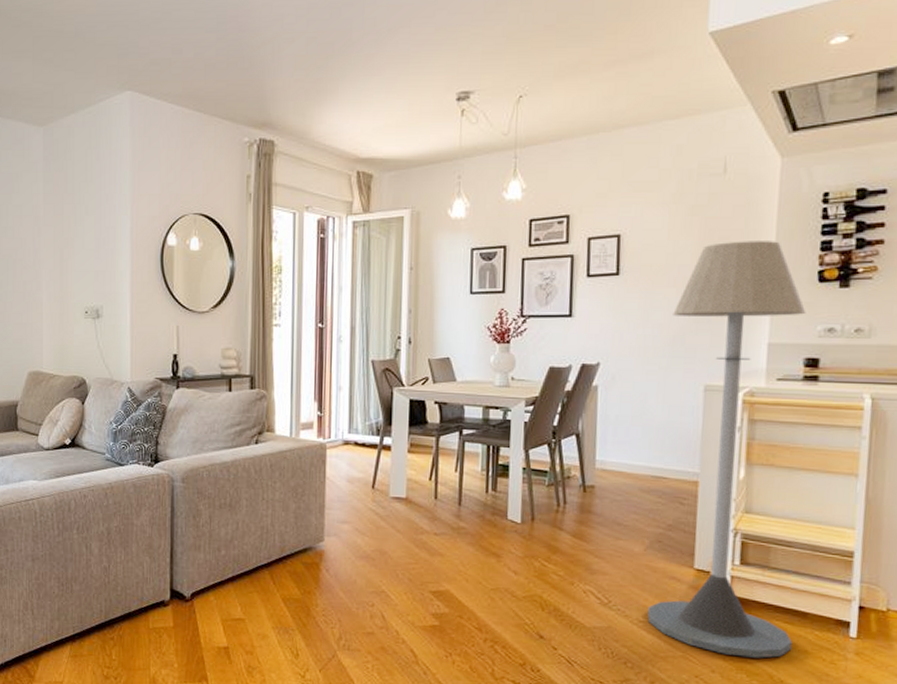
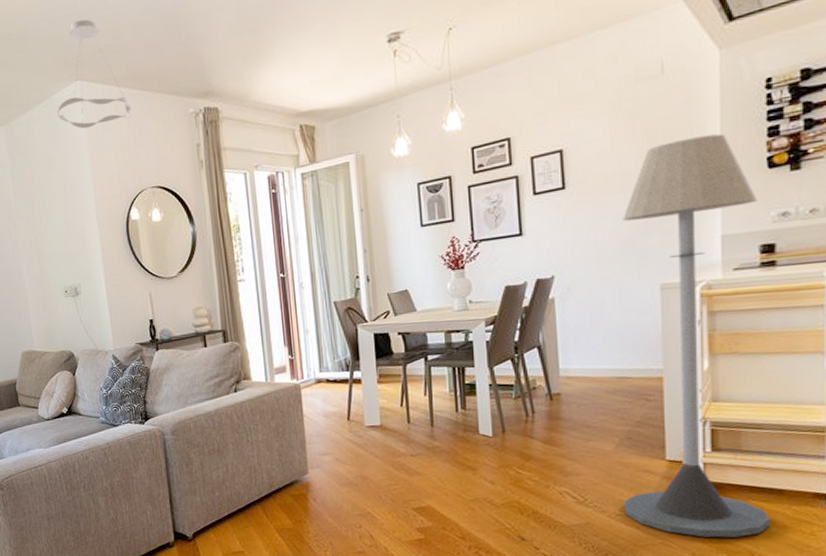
ceiling light: none [102,28,182,142] -> present [57,19,131,129]

